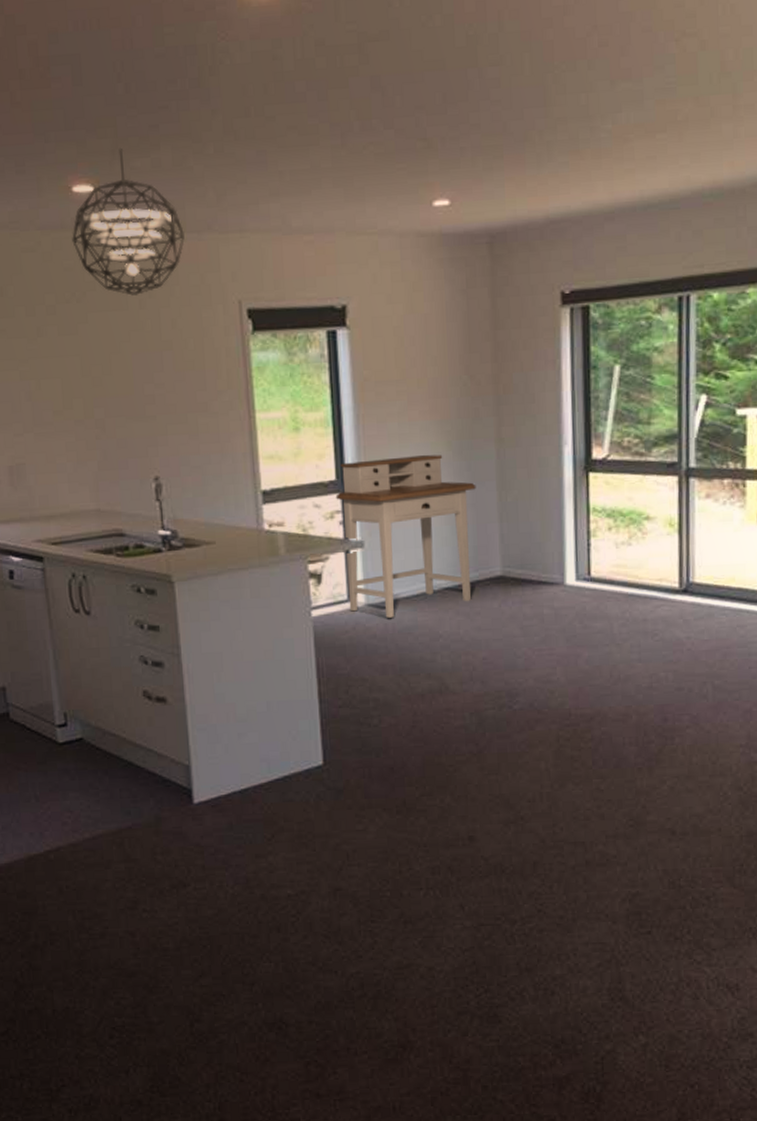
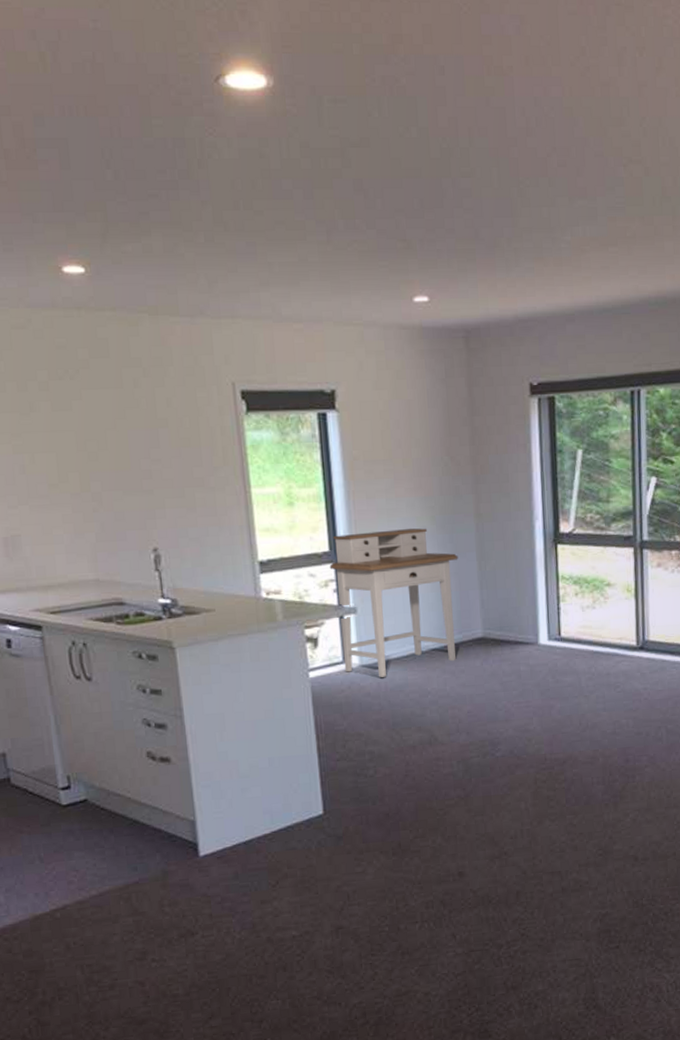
pendant light: present [72,147,185,296] -> none [63,232,178,374]

